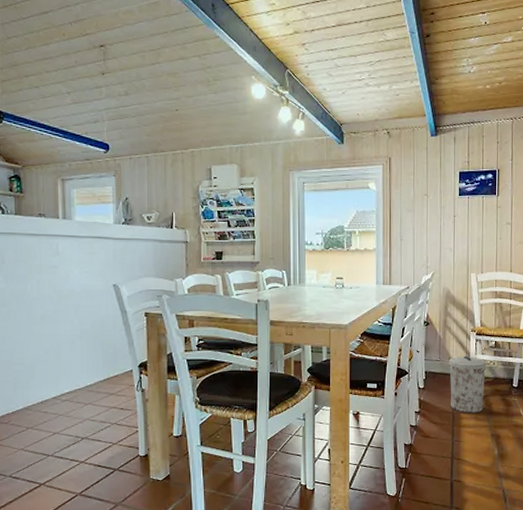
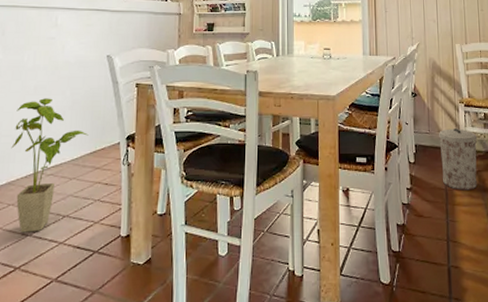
house plant: none [24,327,100,453] -> present [11,98,89,233]

